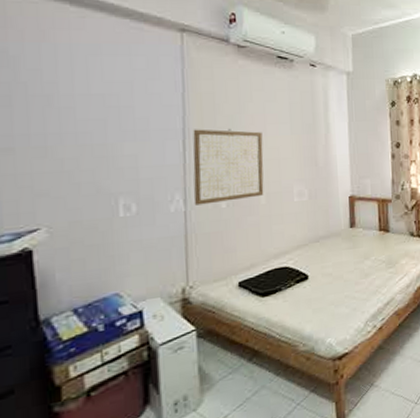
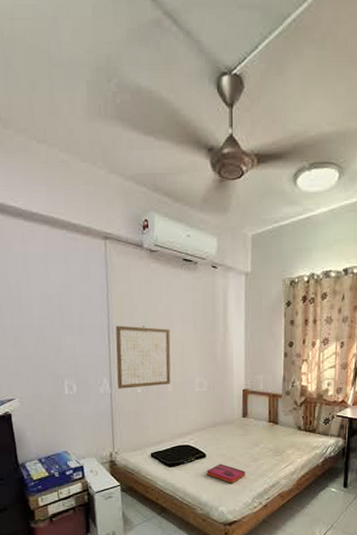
hardback book: none [310,285,357,308] -> present [207,464,246,483]

